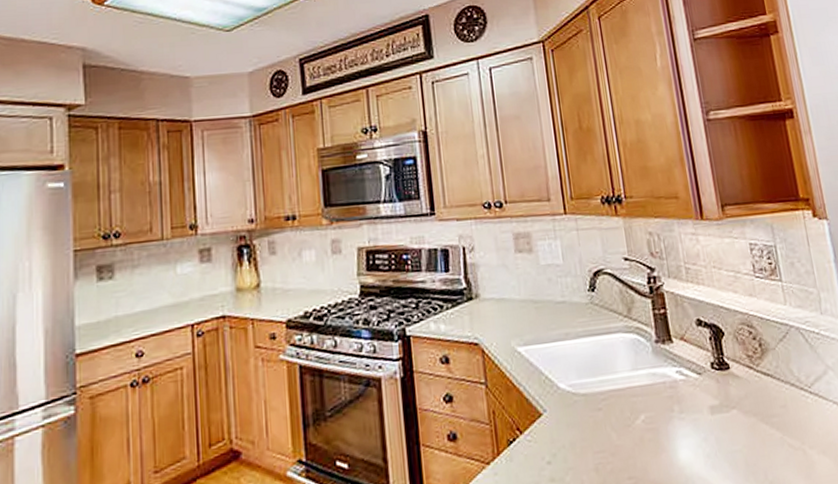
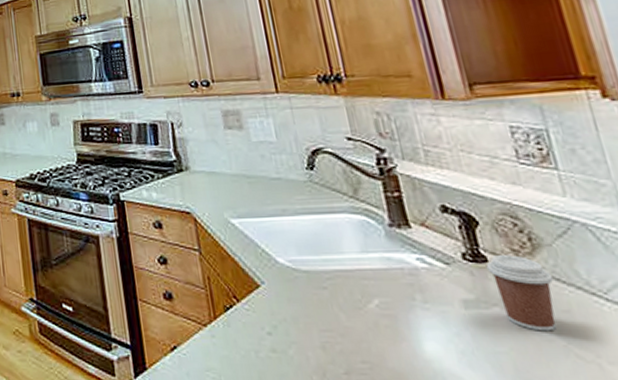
coffee cup: none [728,360,776,427] -> present [485,255,556,331]

